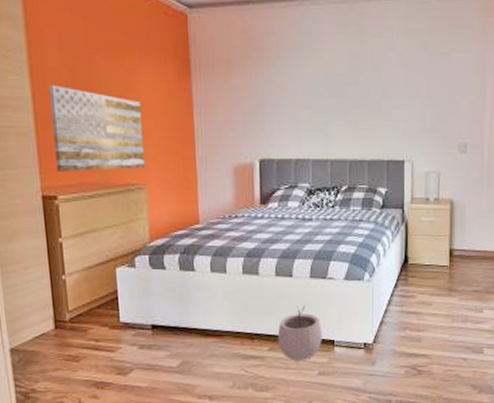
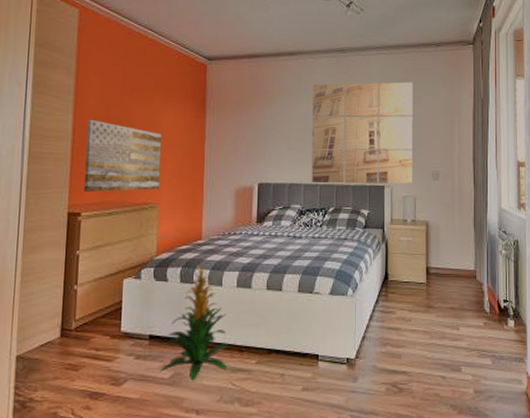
indoor plant: none [167,250,239,369] -> present [160,264,230,381]
plant pot: present [277,306,322,361] -> none [265,319,308,375]
wall art: none [319,34,439,159] -> present [311,82,413,184]

